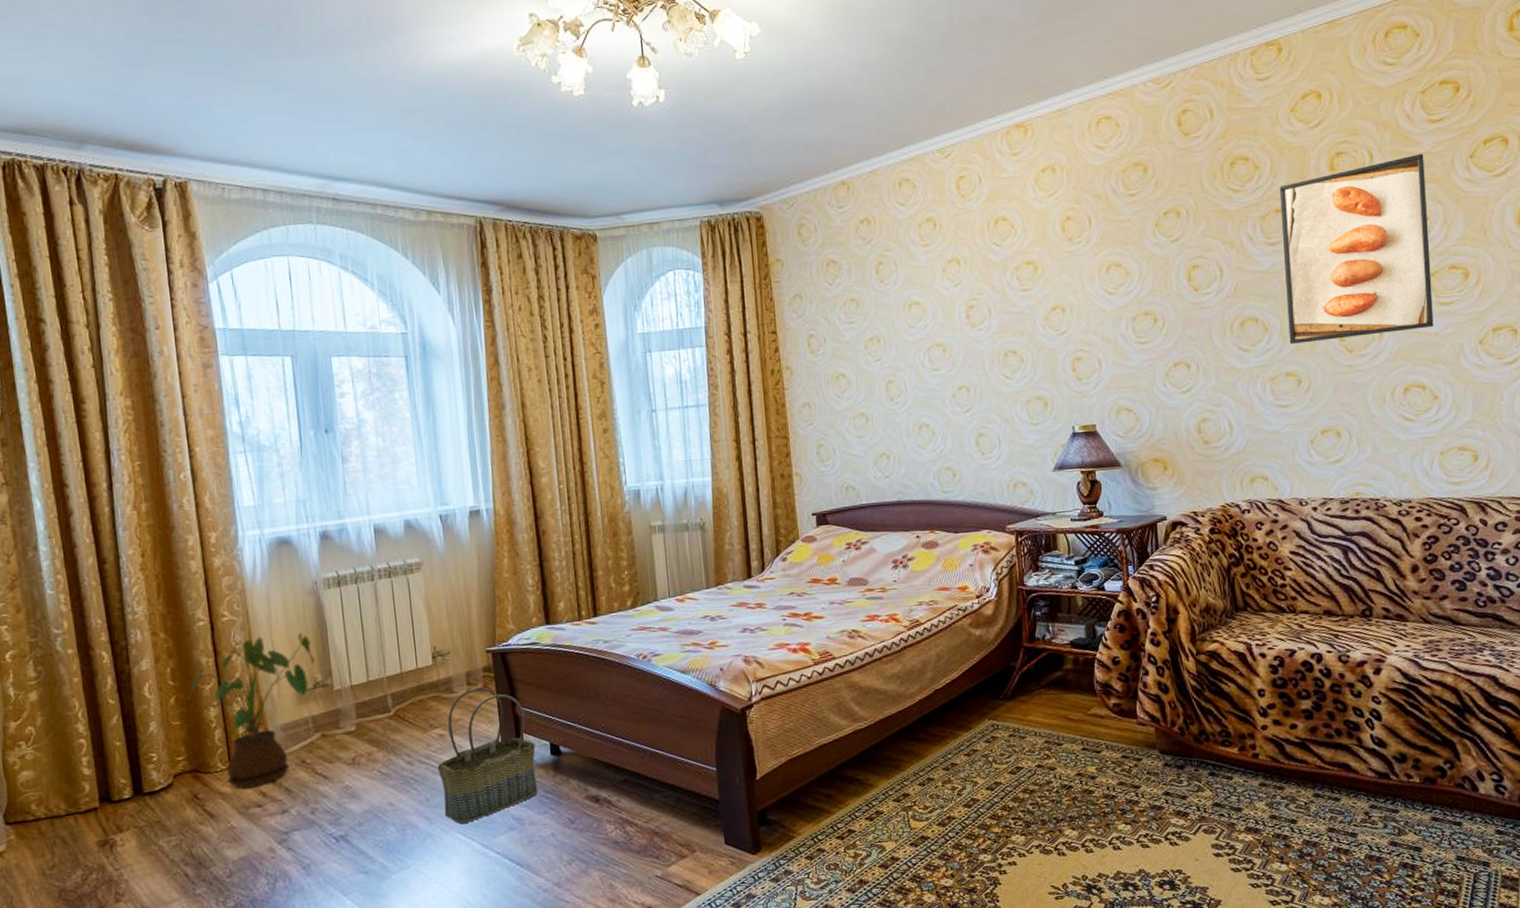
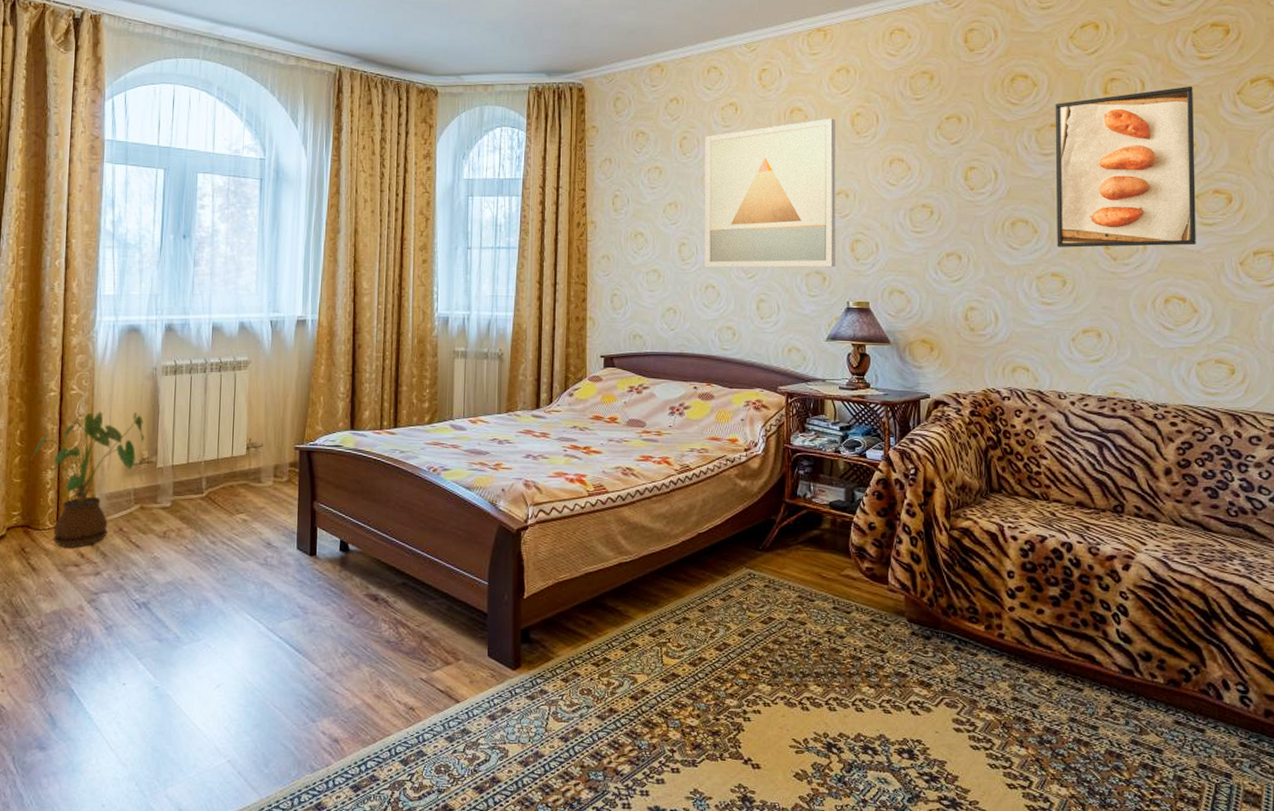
basket: present [437,687,538,824] -> none [237,480,327,605]
wall art: none [903,225,1057,405] -> present [704,118,836,268]

